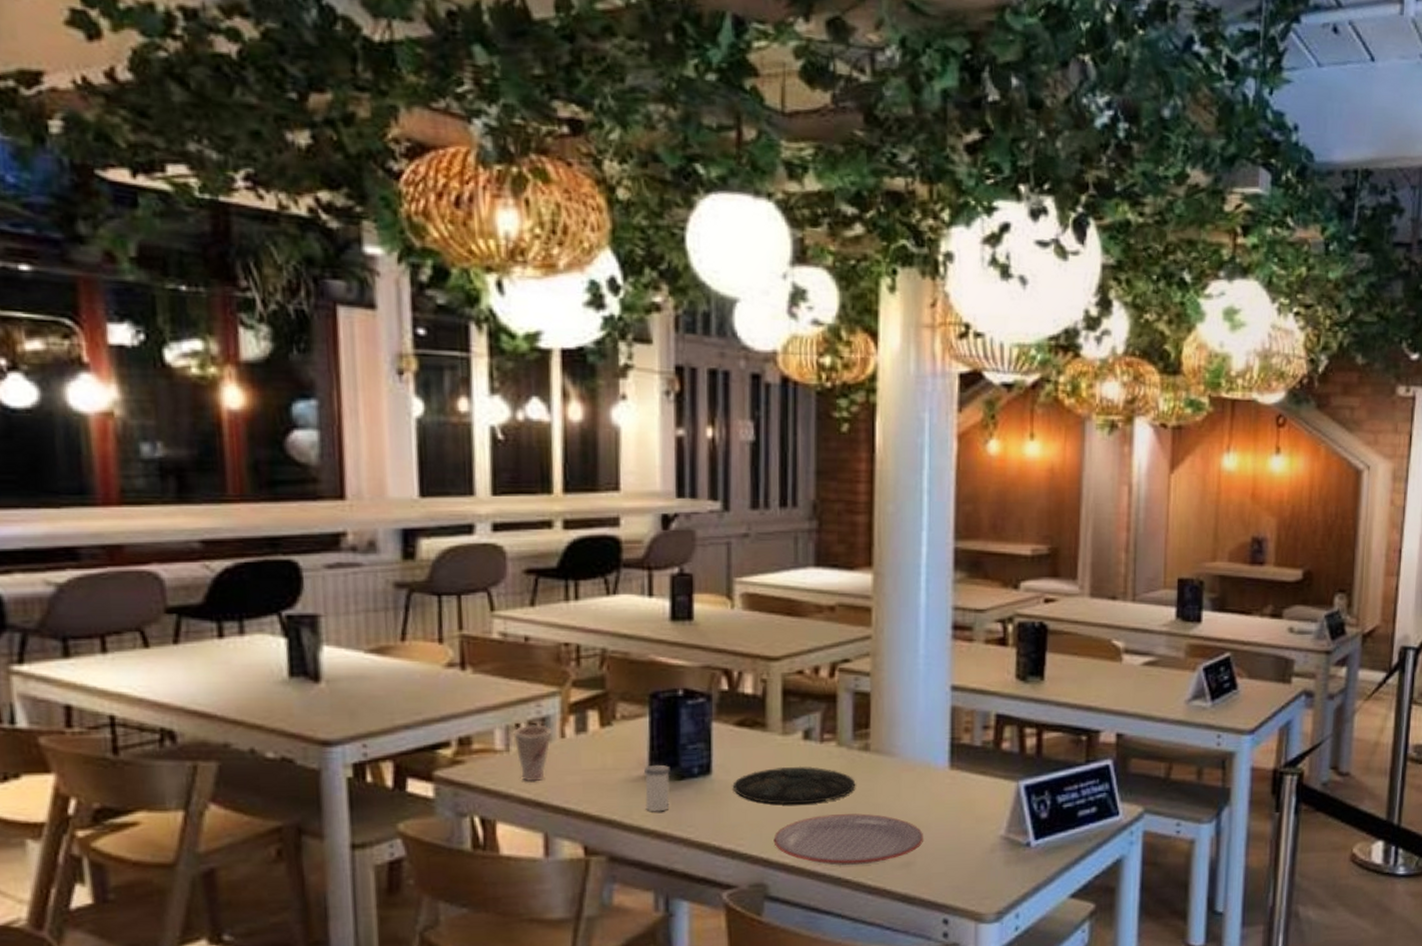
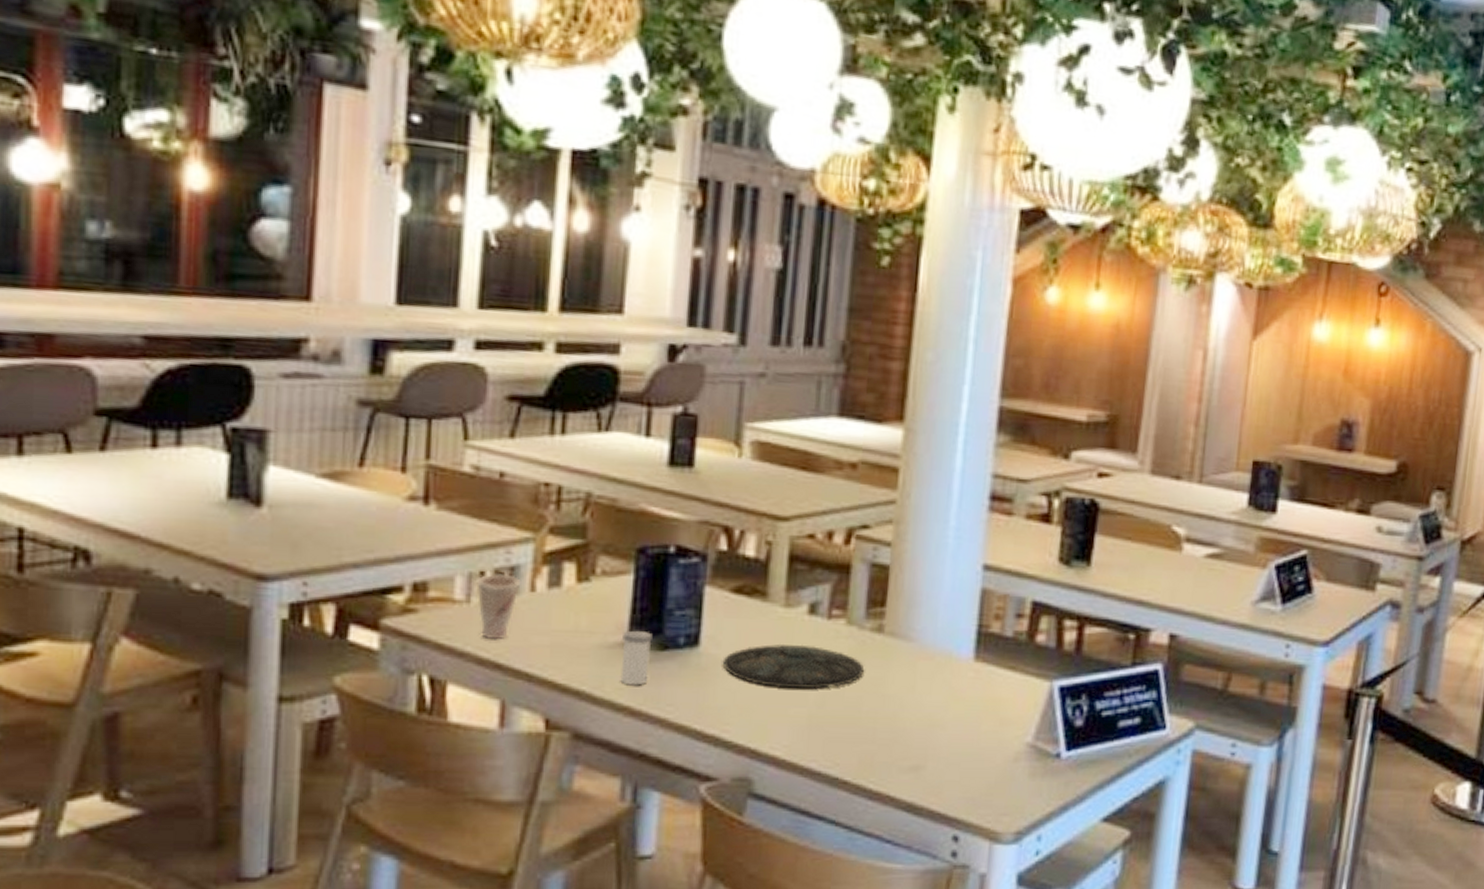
plate: present [773,813,923,866] -> none [764,703,938,765]

